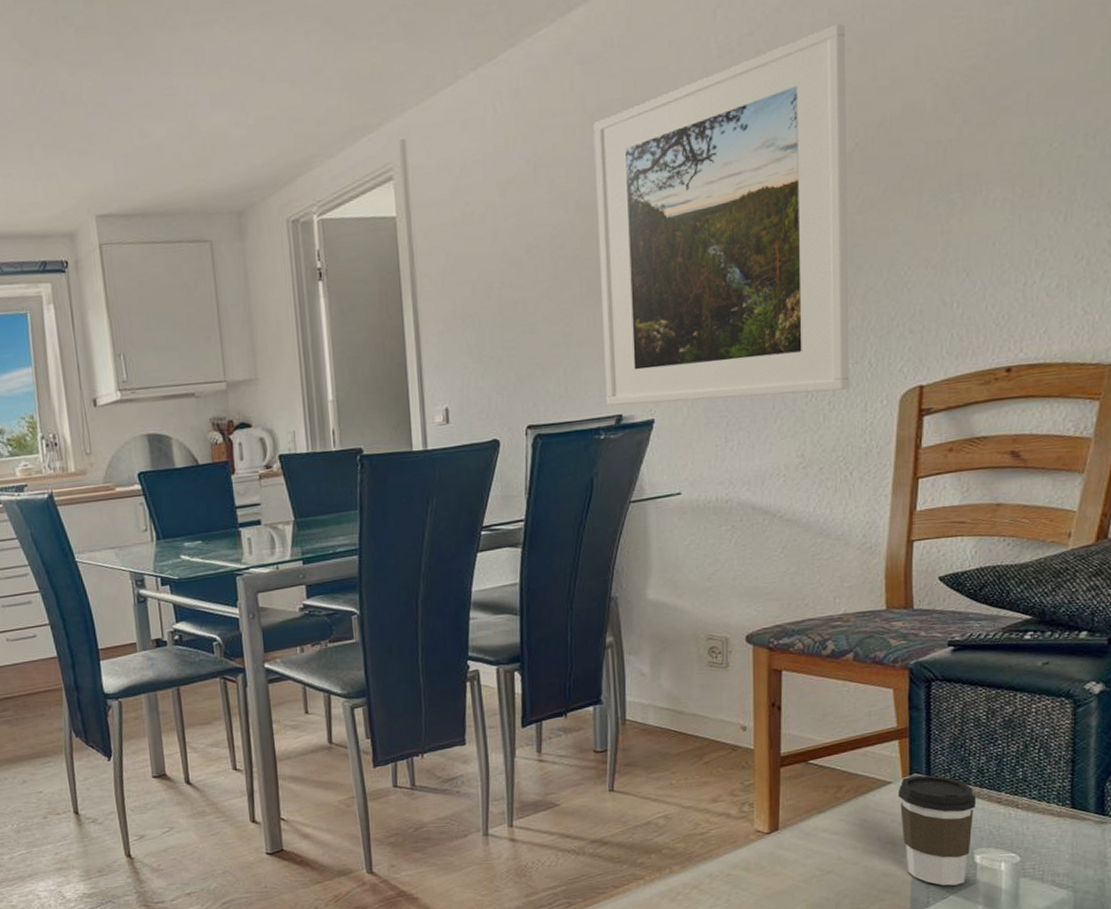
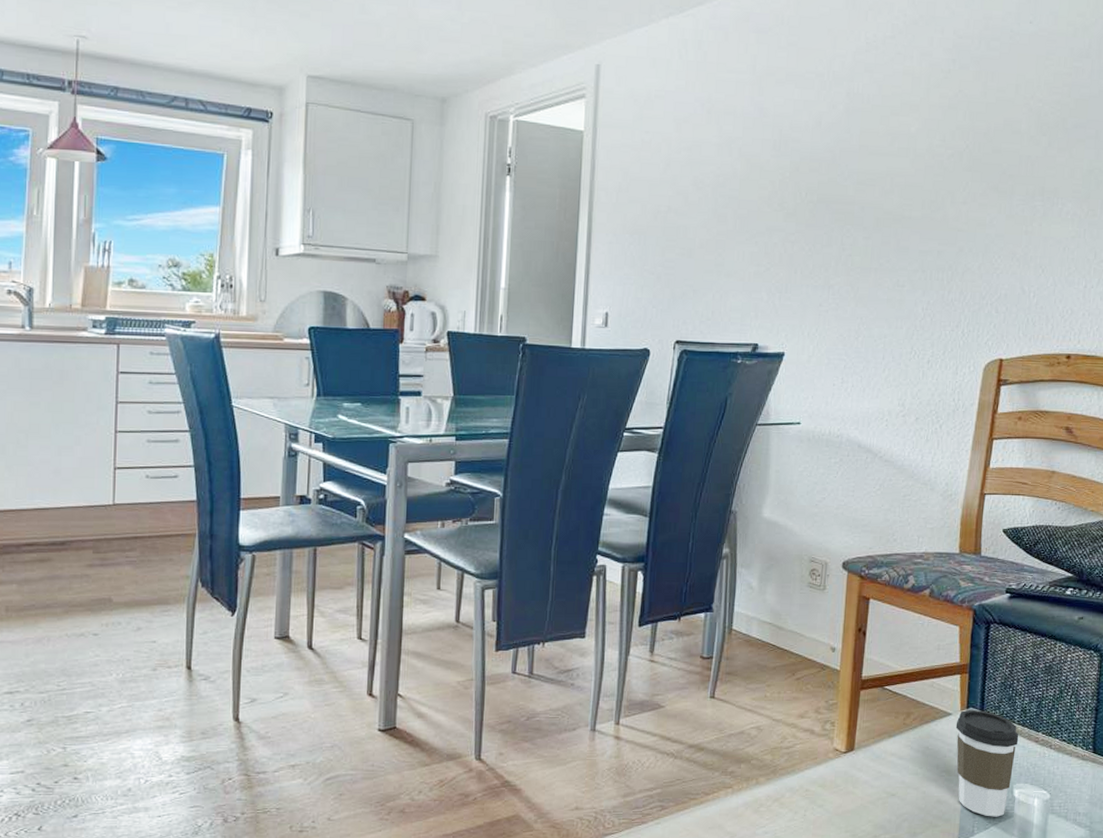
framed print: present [593,23,850,406] -> none [746,44,965,352]

